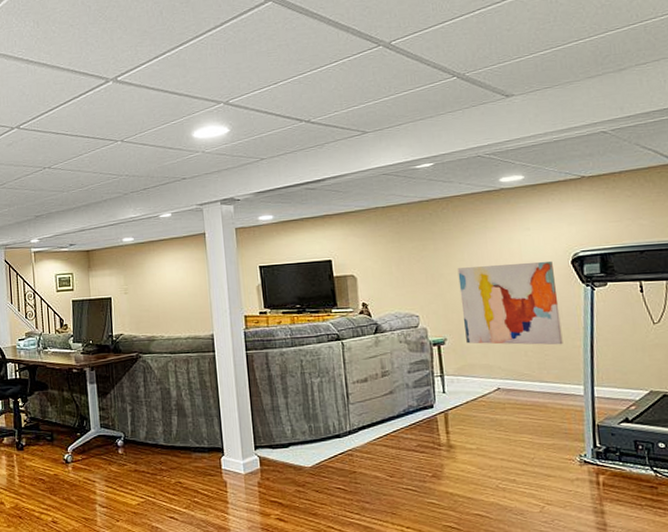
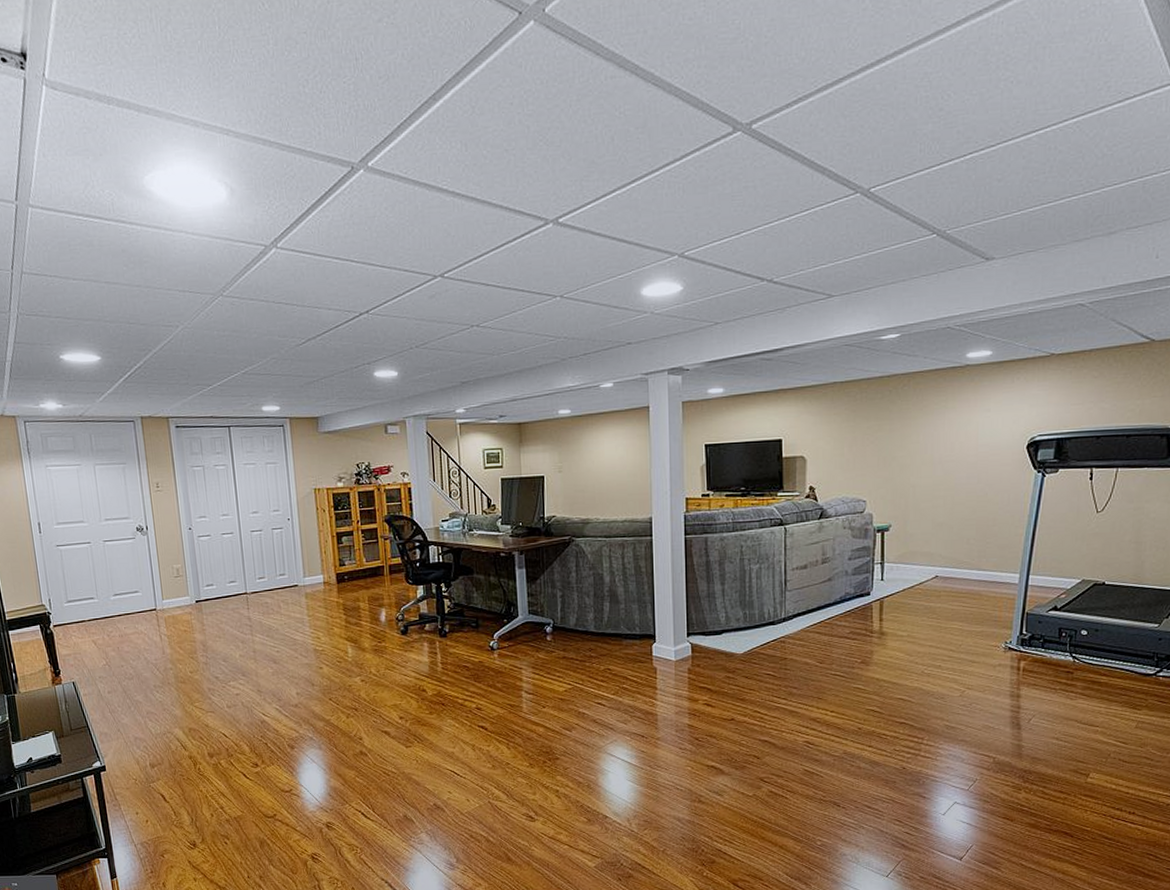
wall art: present [457,260,563,345] -> none [910,445,1008,533]

